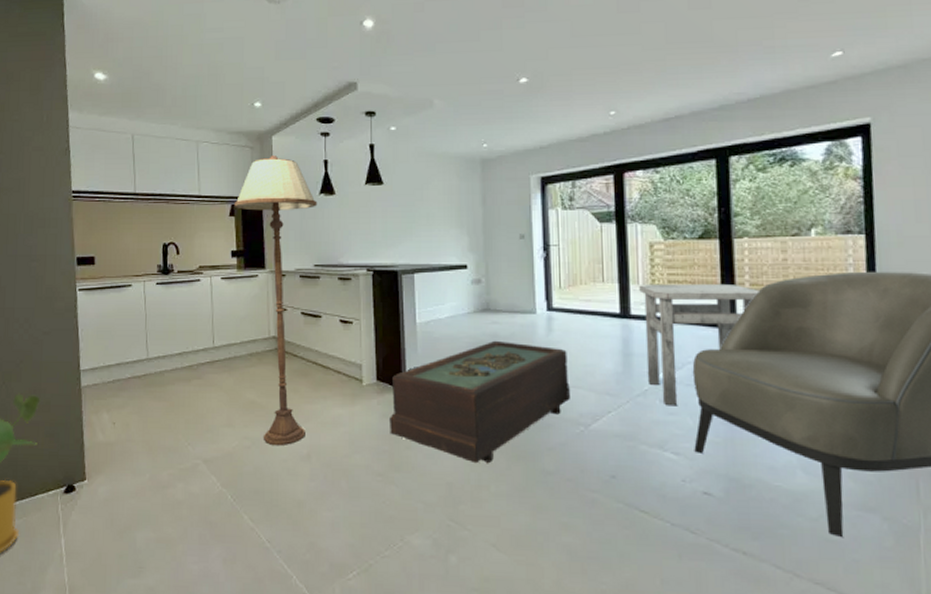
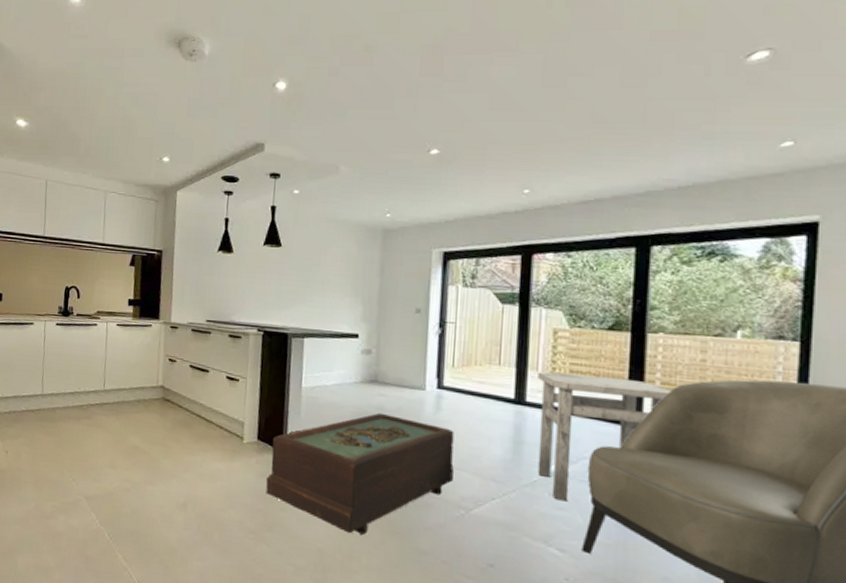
floor lamp: present [234,155,318,446] -> none [135,210,215,492]

